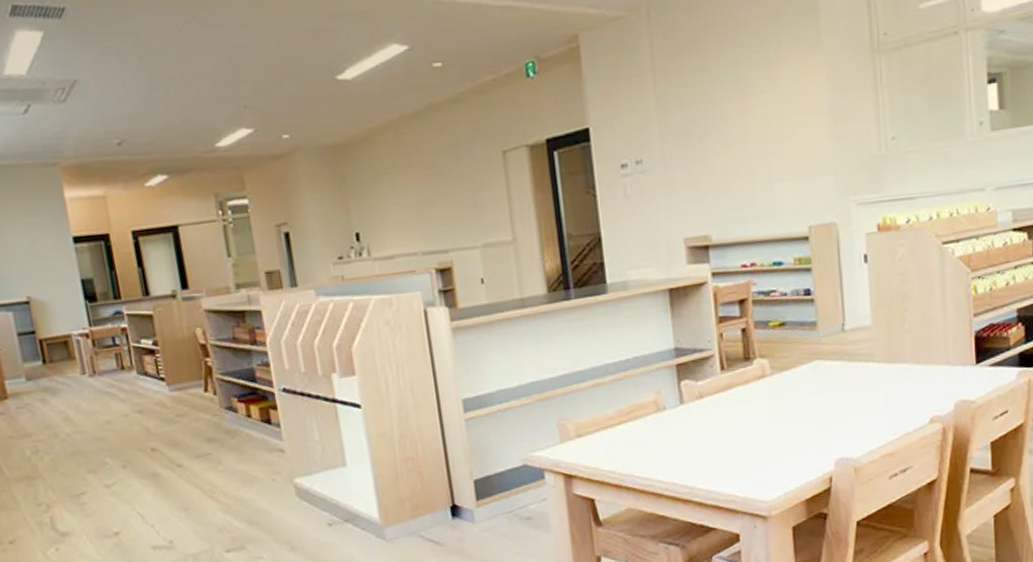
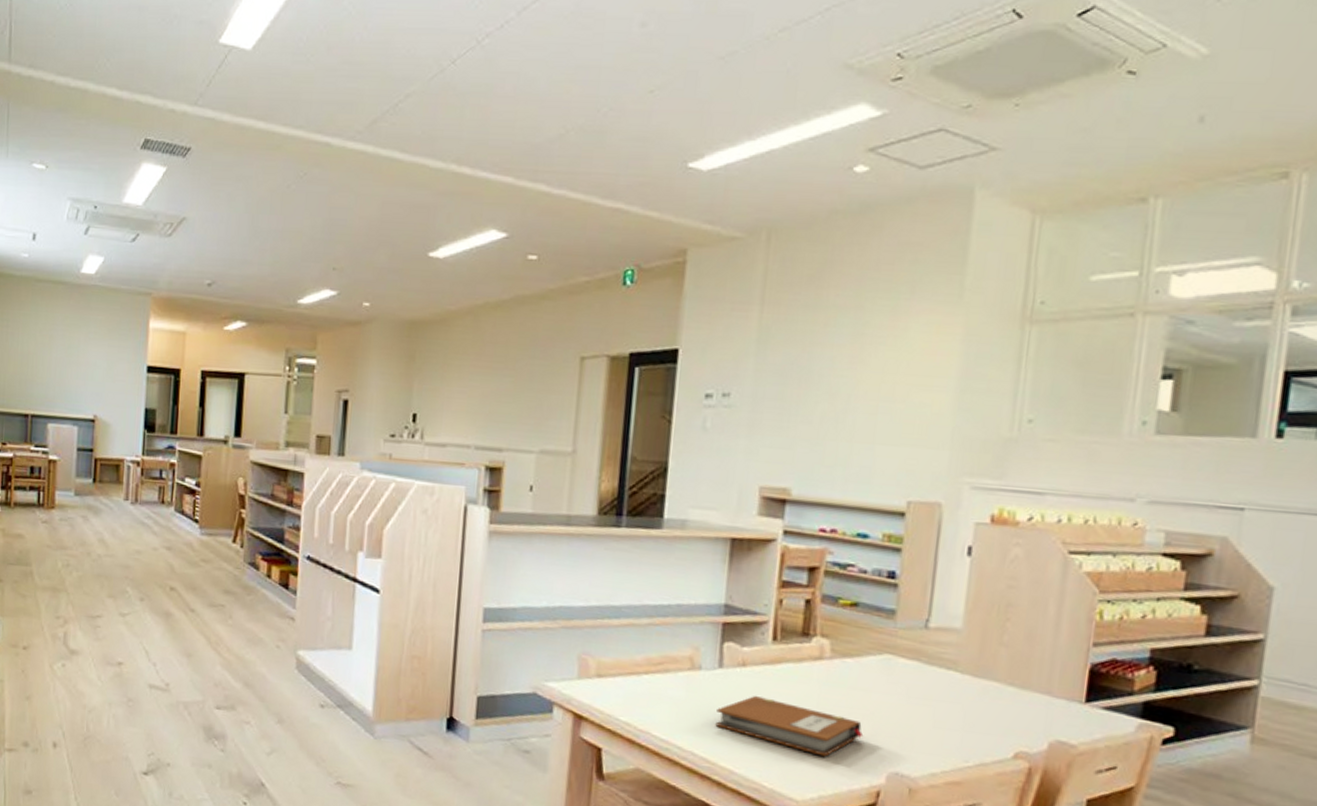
notebook: none [686,420,810,459] -> present [715,695,864,757]

